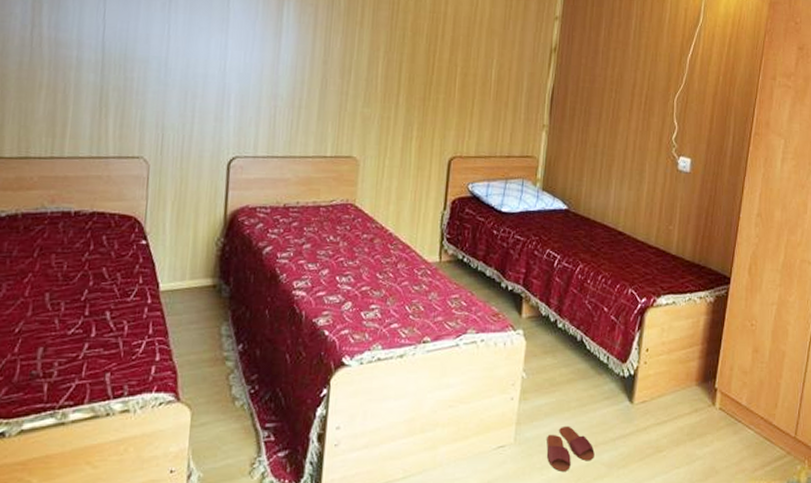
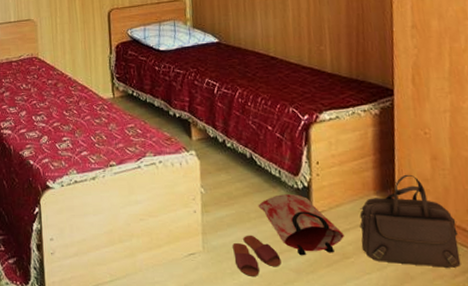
bag: none [580,382,661,449] -> present [258,194,344,256]
handbag: none [675,366,765,461] -> present [359,174,461,268]

